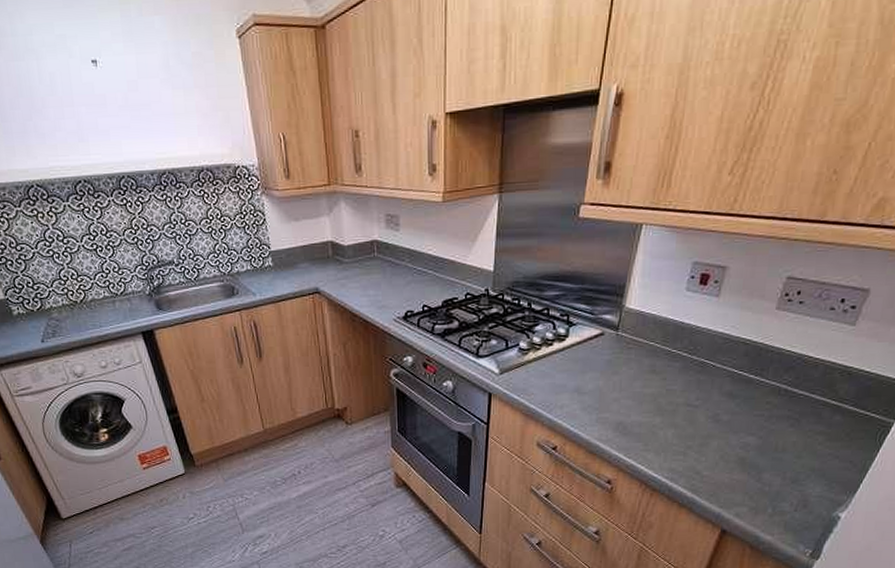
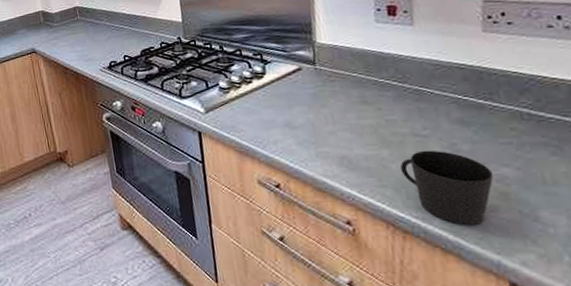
cup: none [665,419,740,485] -> present [399,150,494,226]

